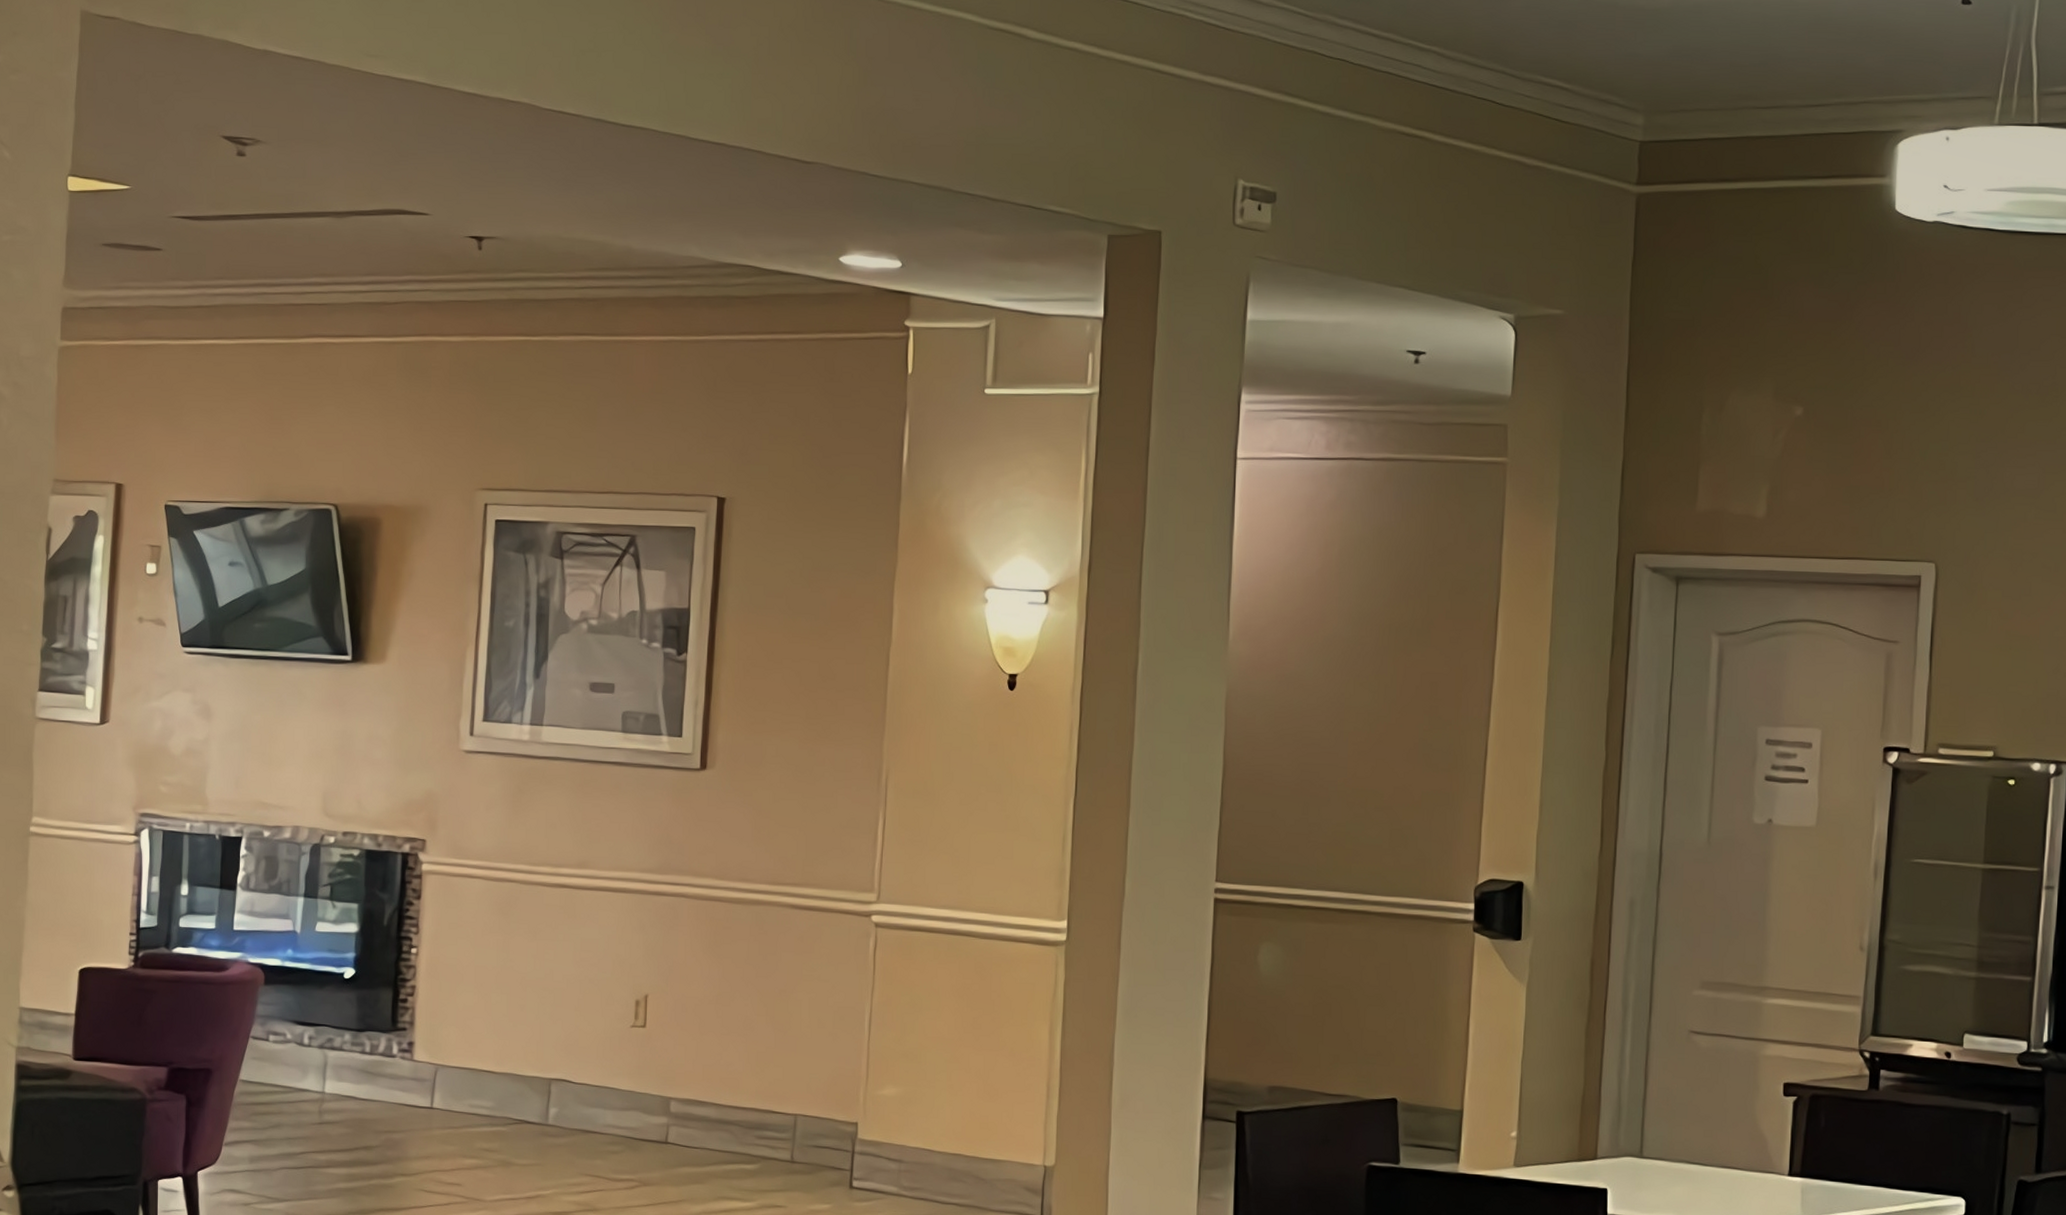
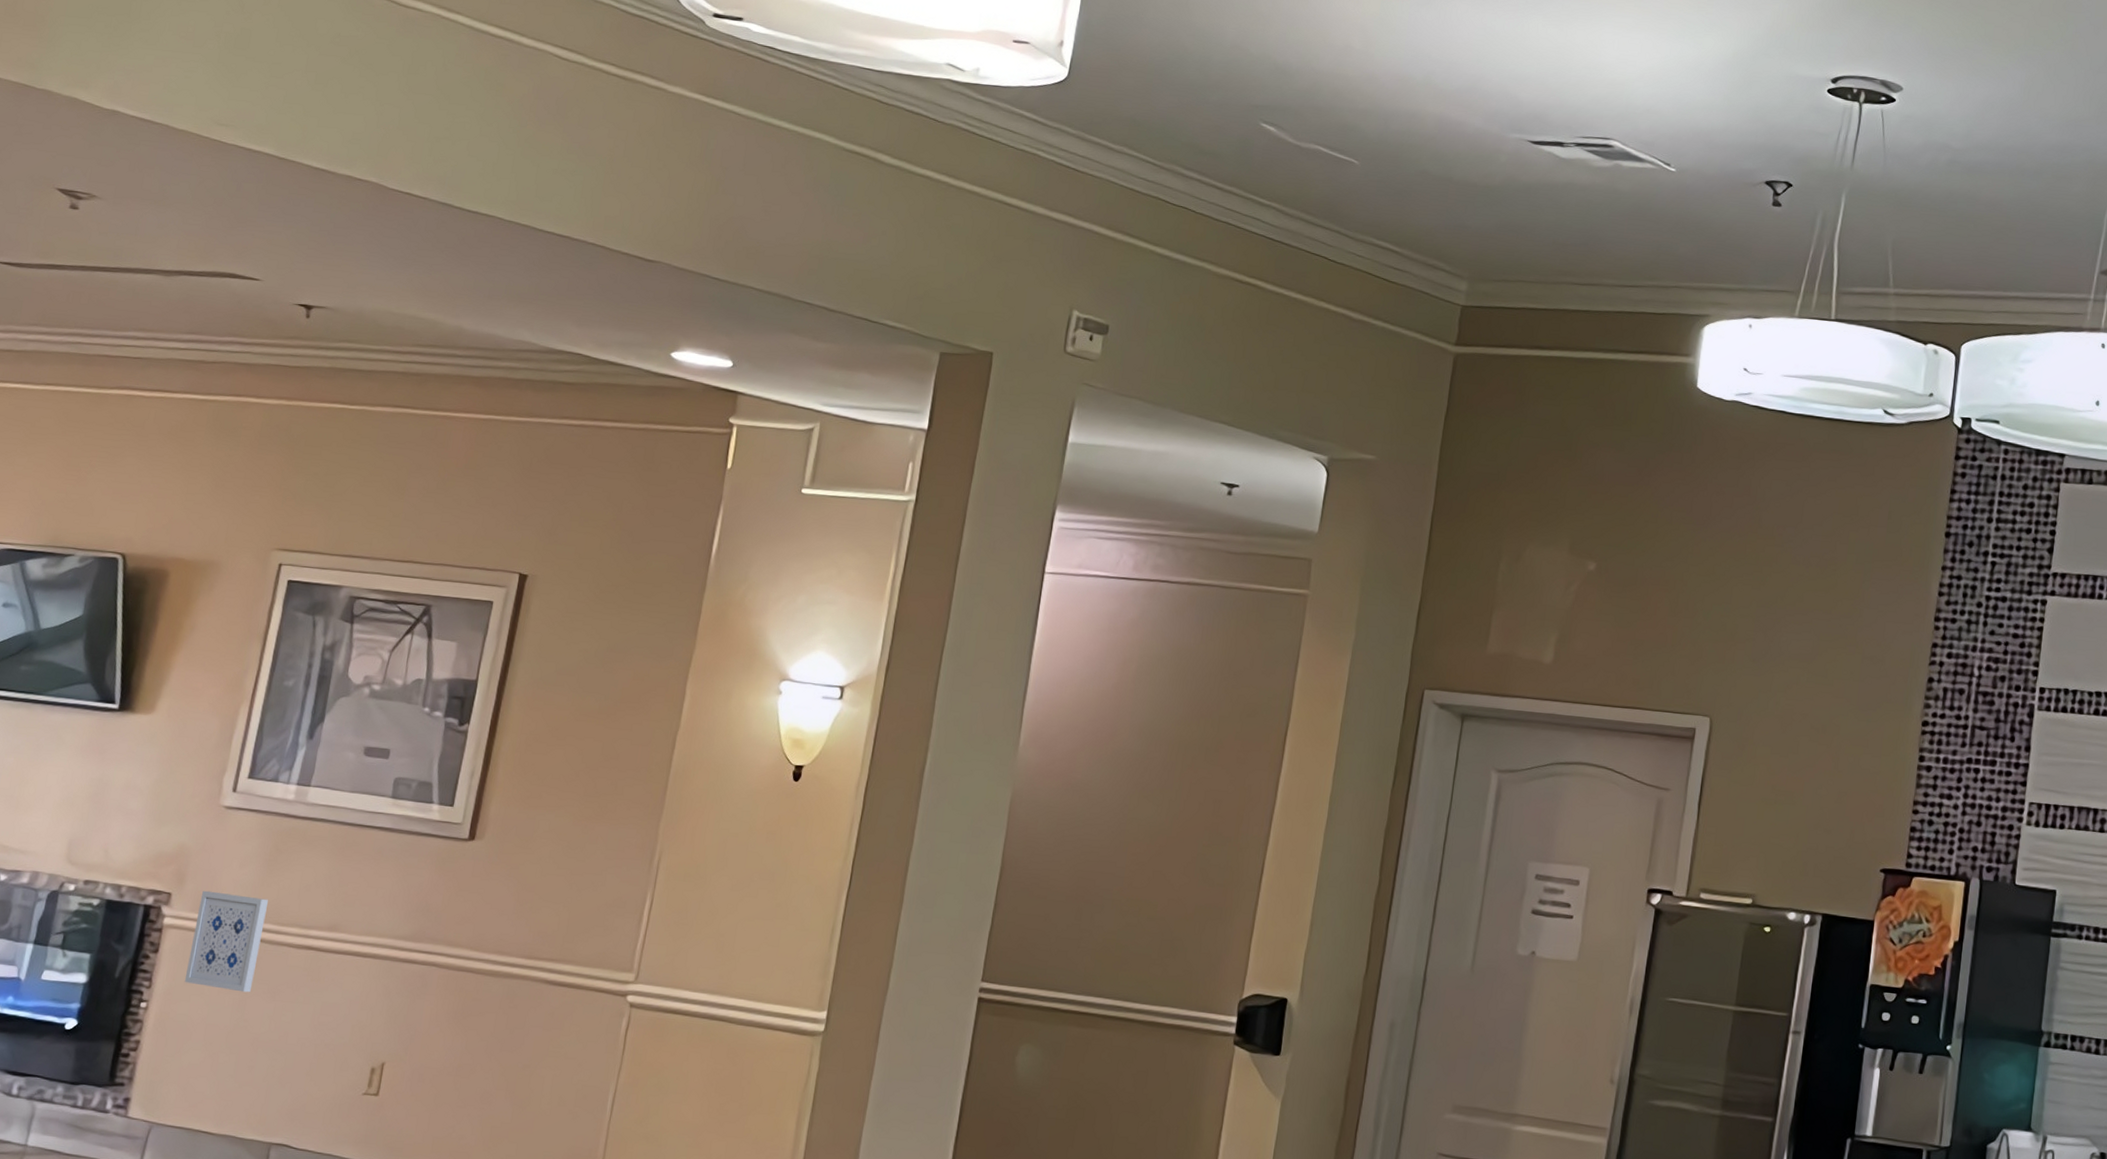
wall art: none [449,835,518,933] -> present [184,890,269,993]

